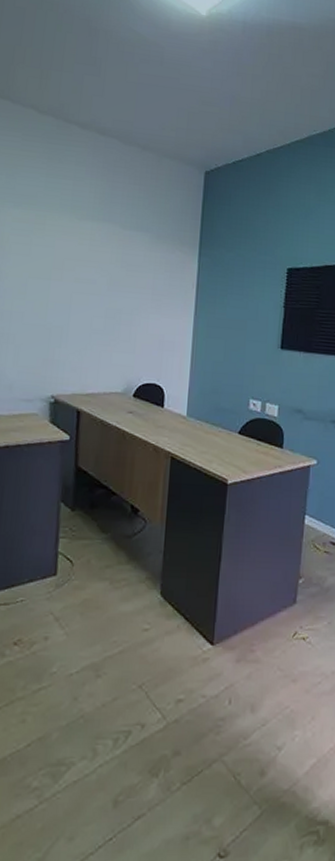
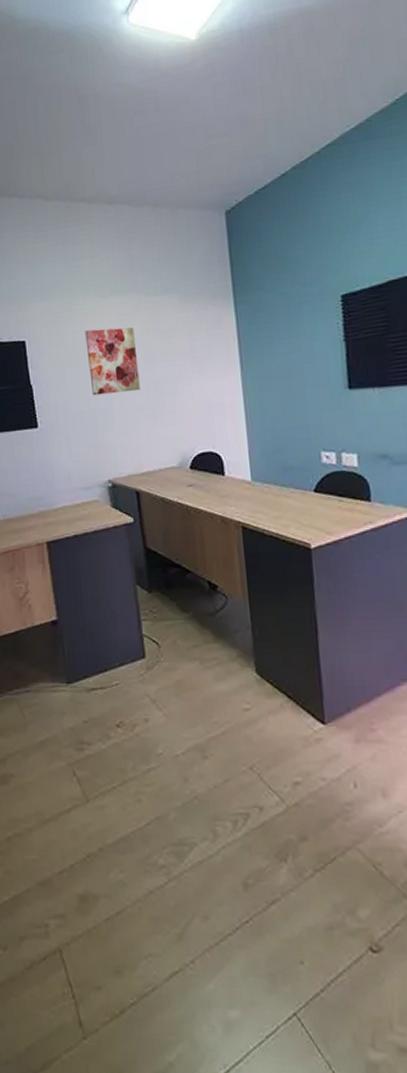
wall art: none [51,247,103,315] -> present [85,327,140,396]

